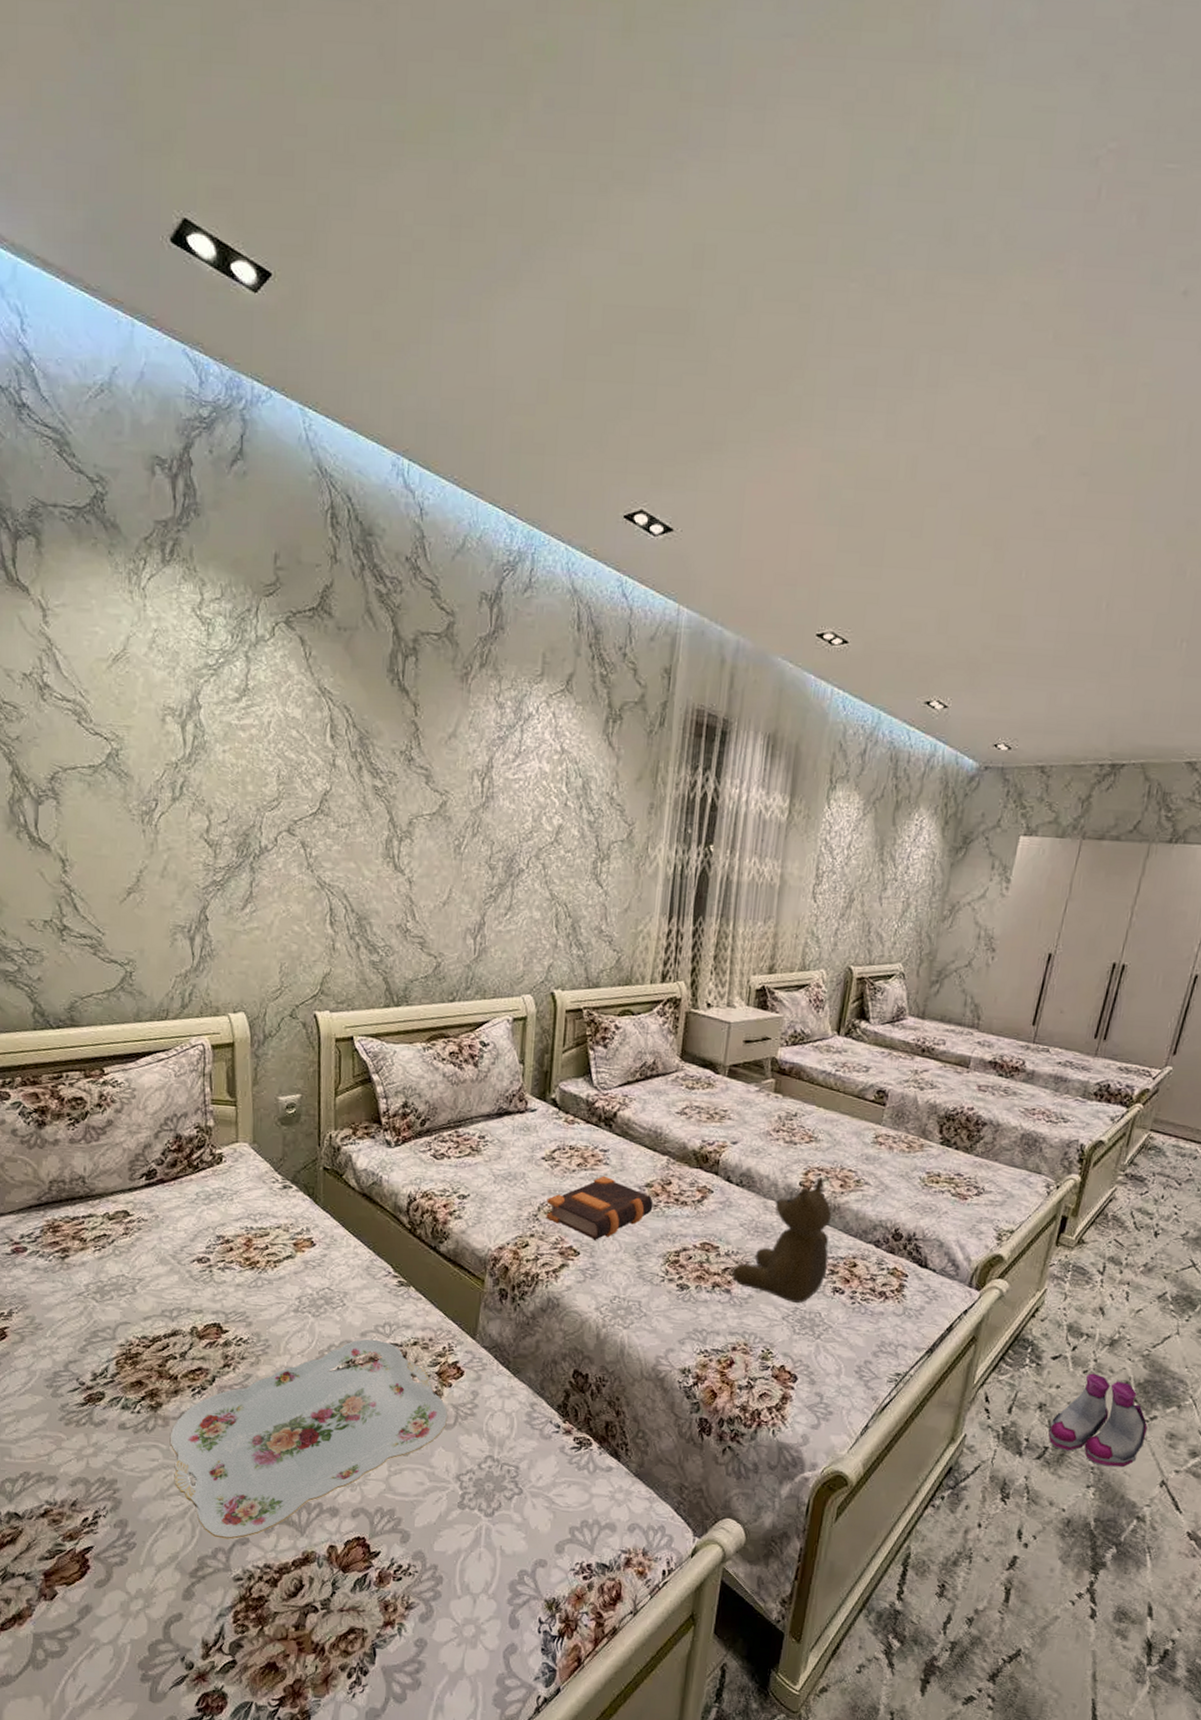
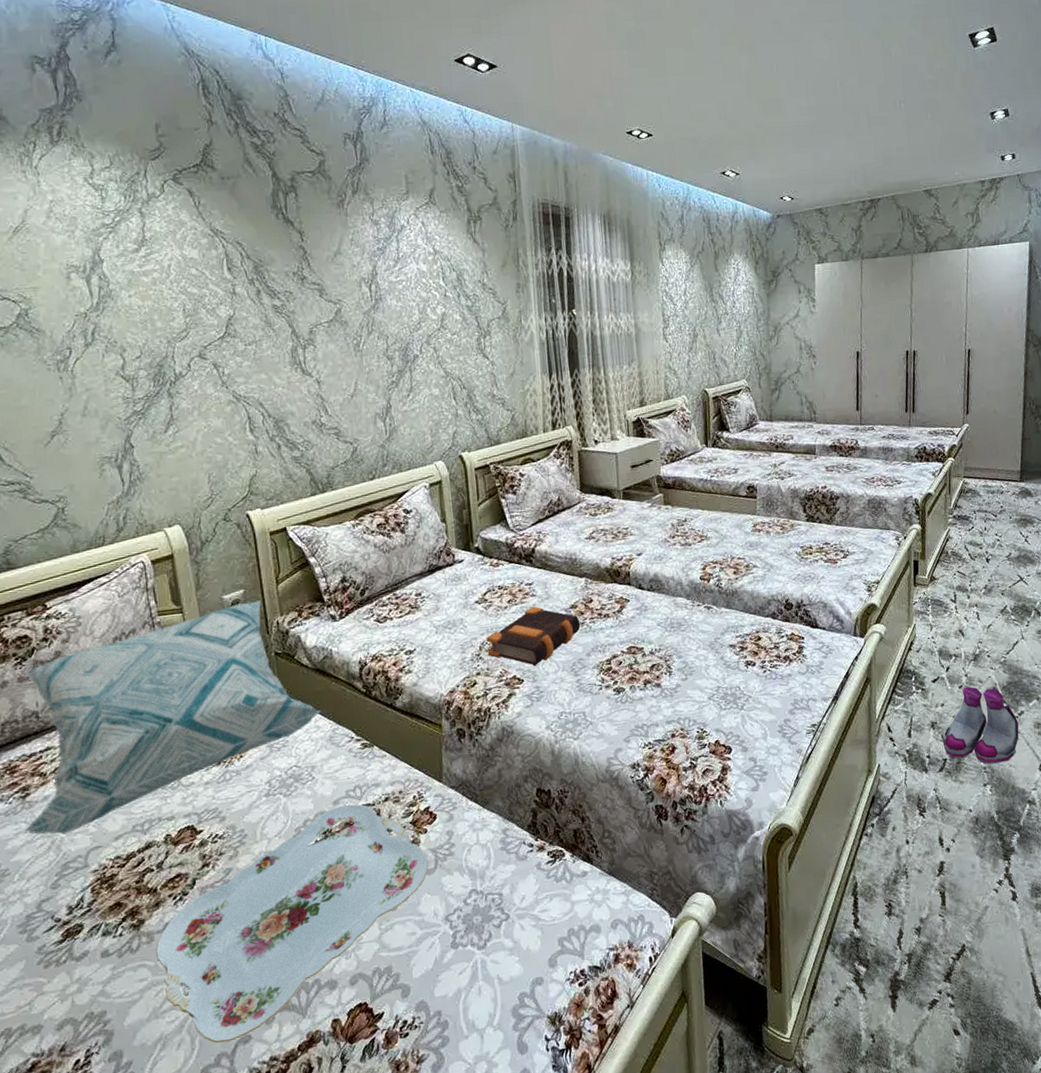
decorative pillow: none [59,1108,362,1302] -> present [23,600,321,835]
teddy bear: present [732,1176,832,1303] -> none [658,568,738,683]

